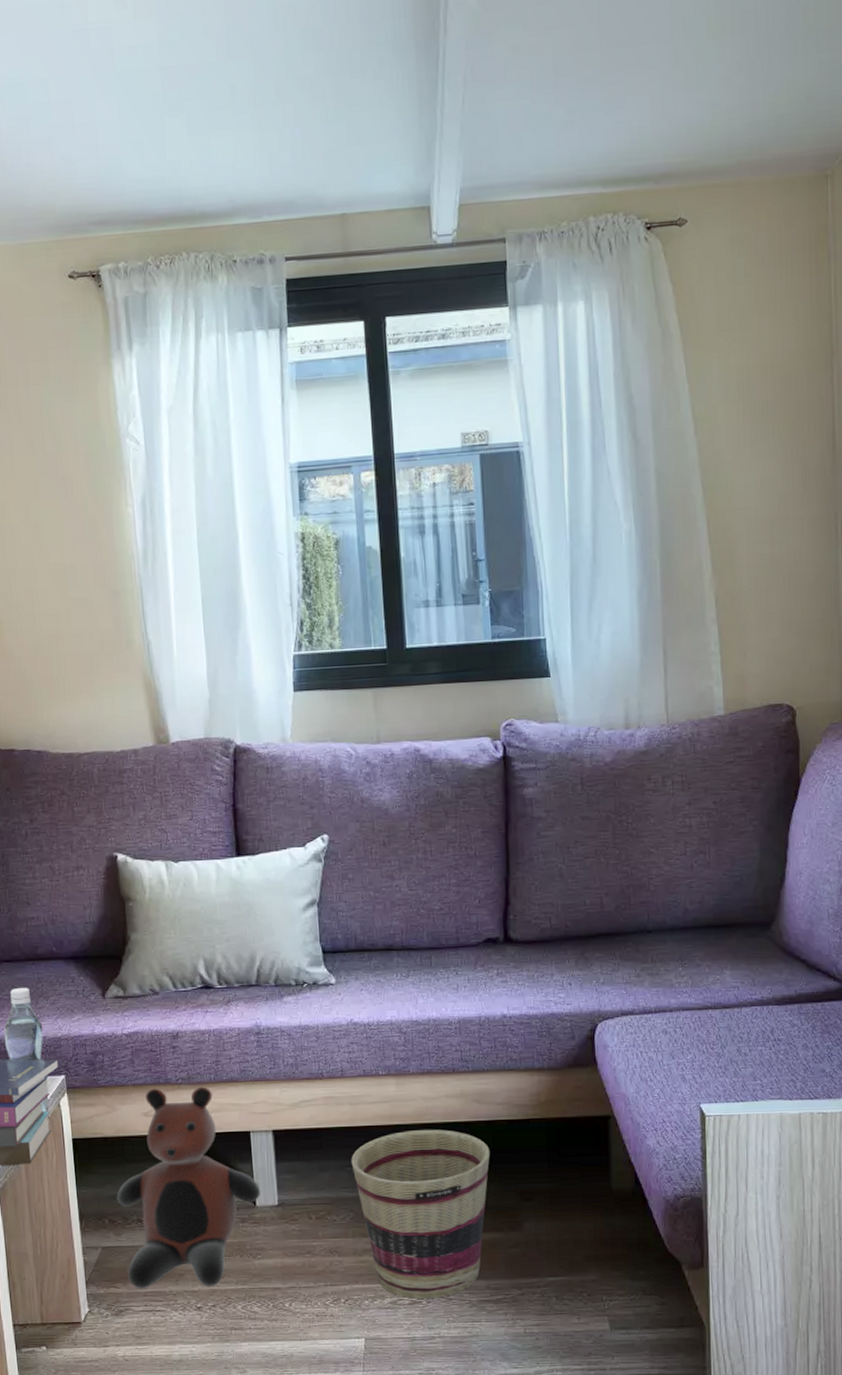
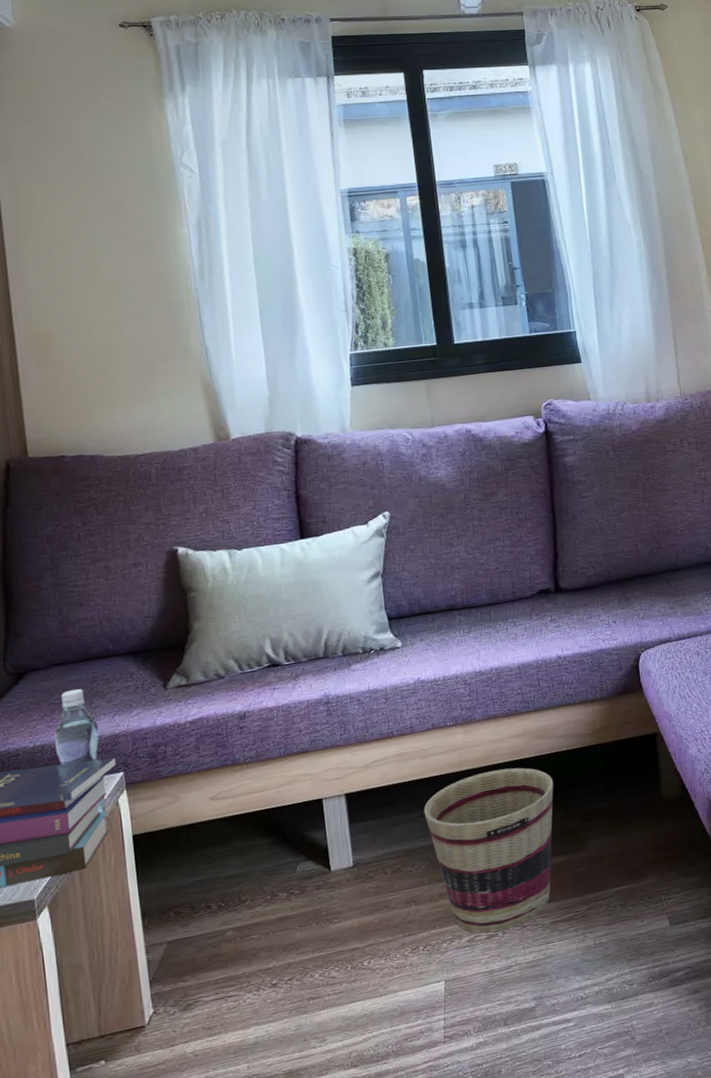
teddy bear: present [116,1086,261,1288] -> none [182,761,336,978]

